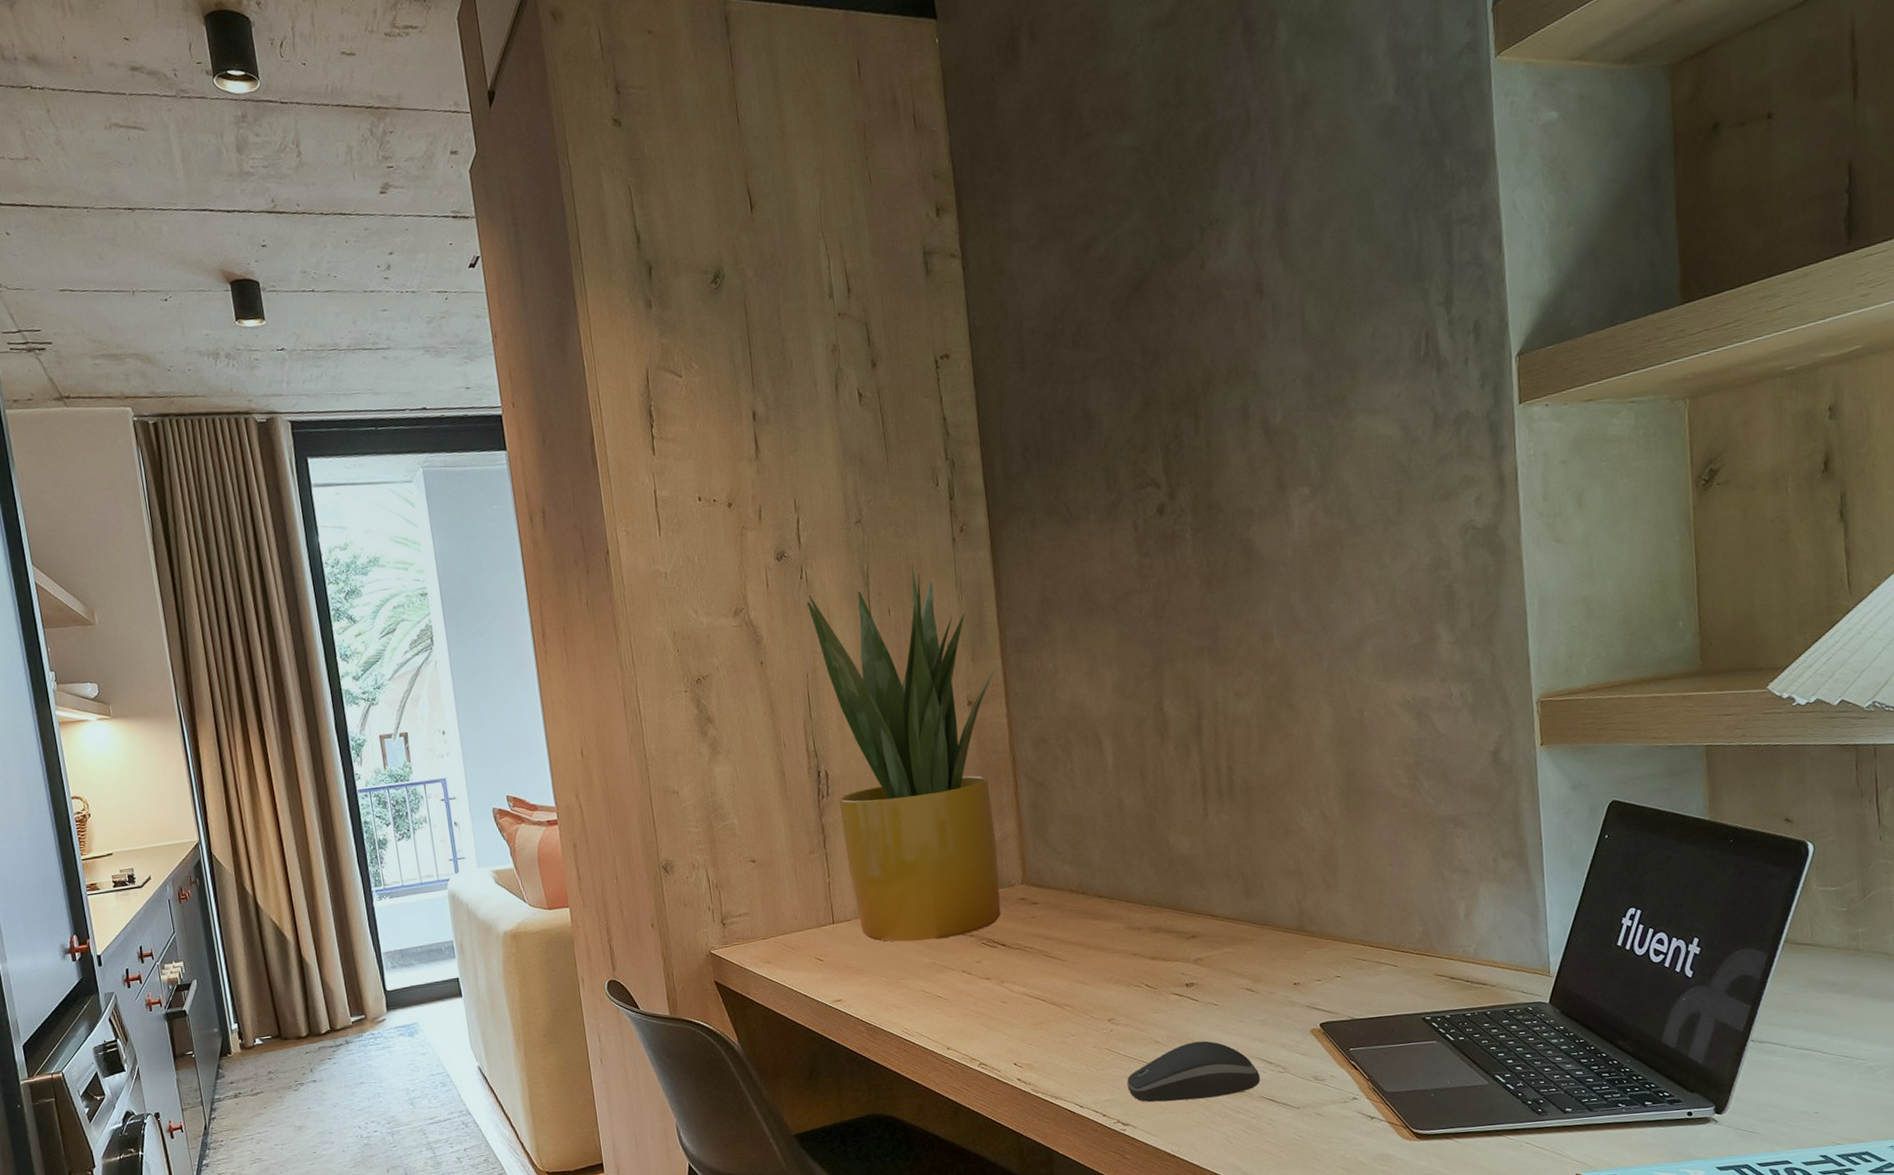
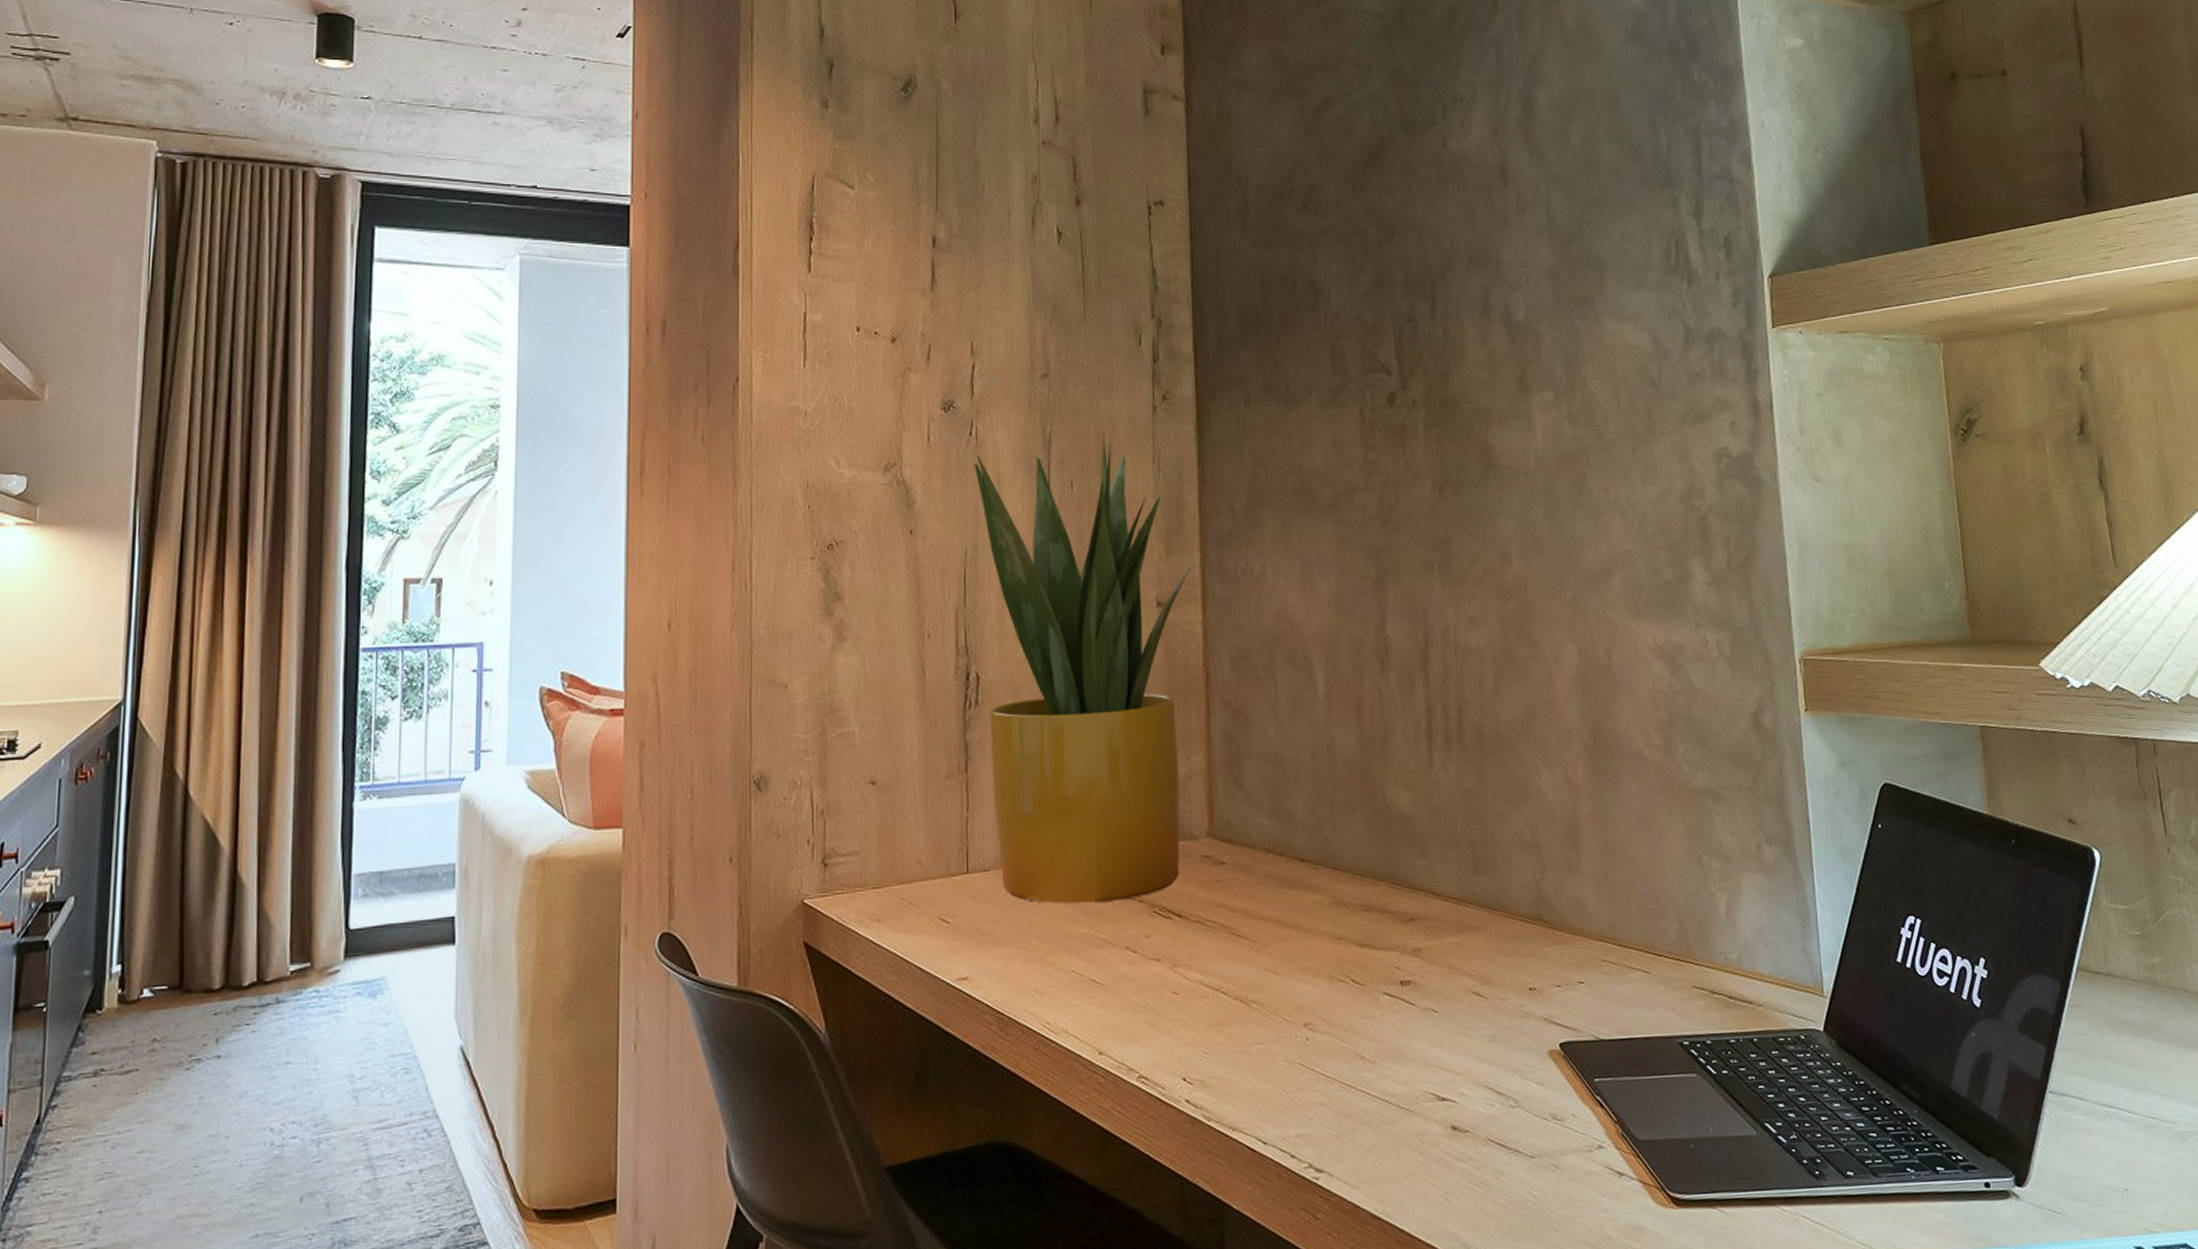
computer mouse: present [1127,1040,1261,1102] -> none [1323,1059,1488,1141]

